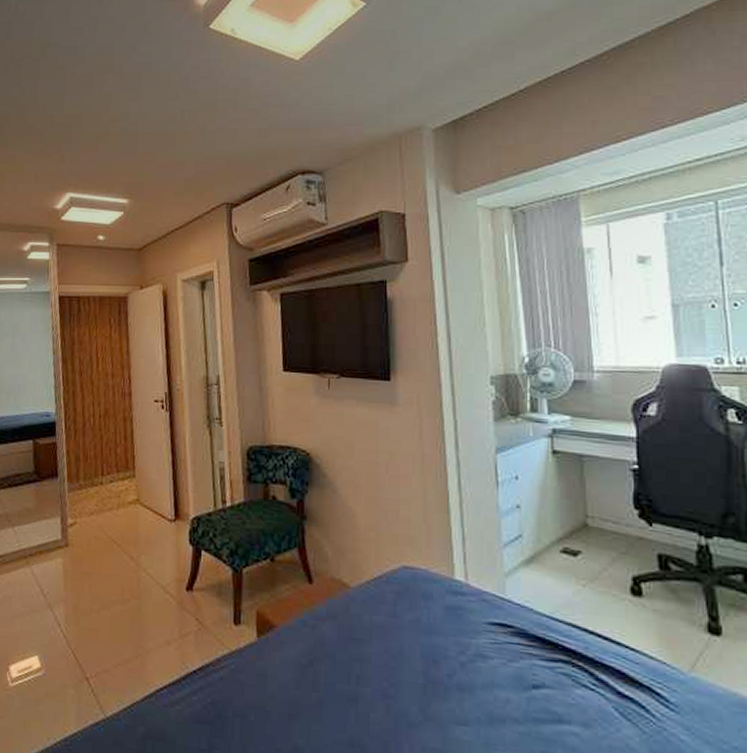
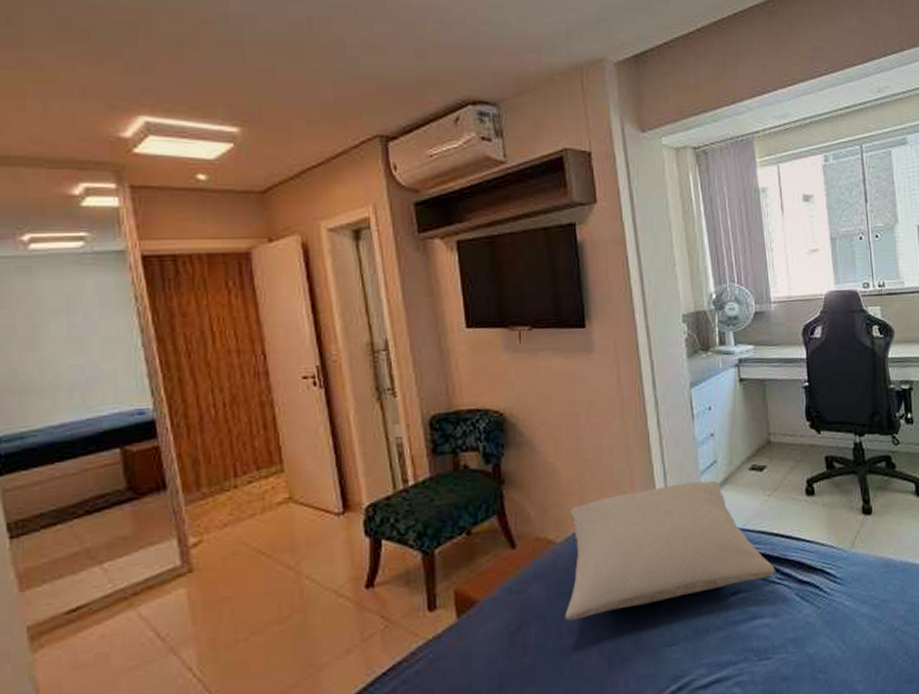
pillow: none [354,551,588,680] -> present [565,480,775,621]

